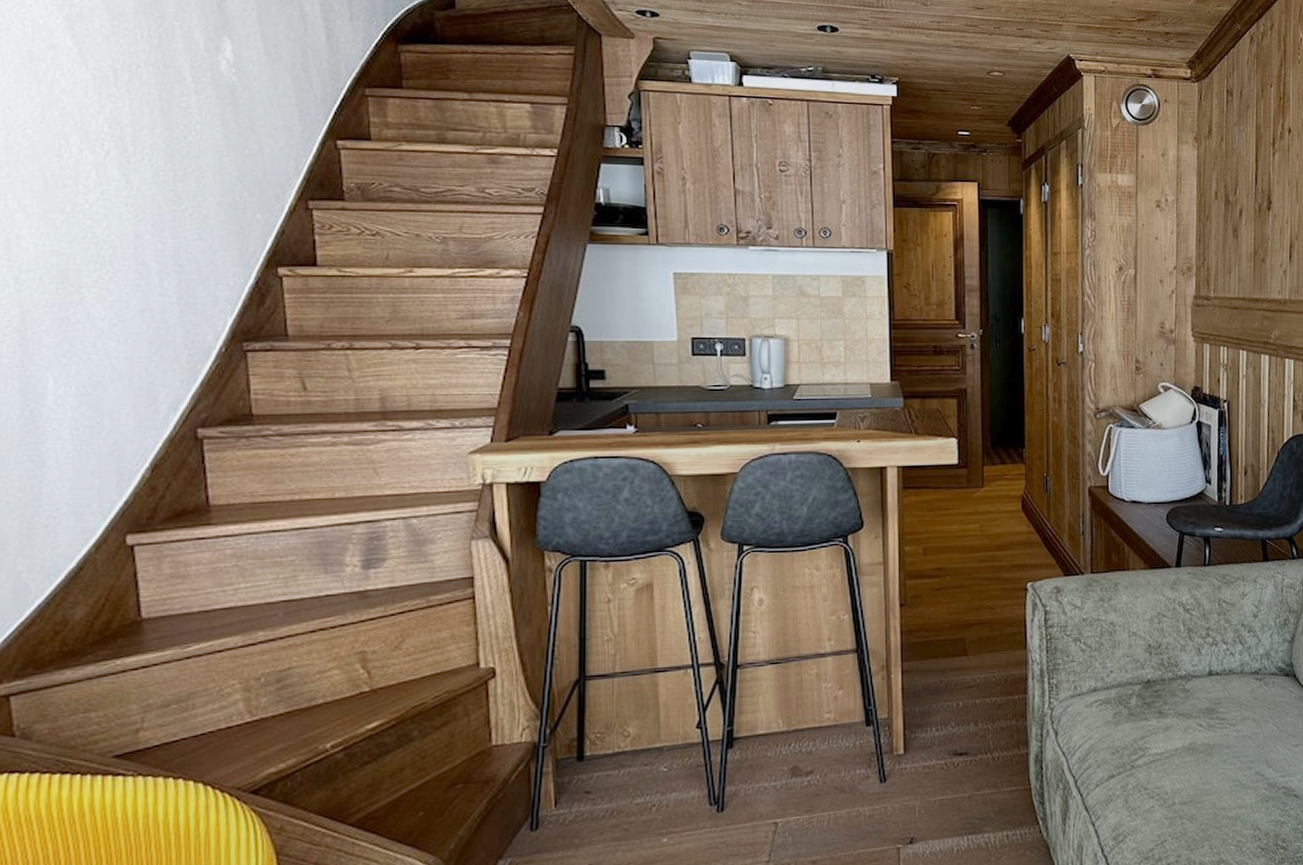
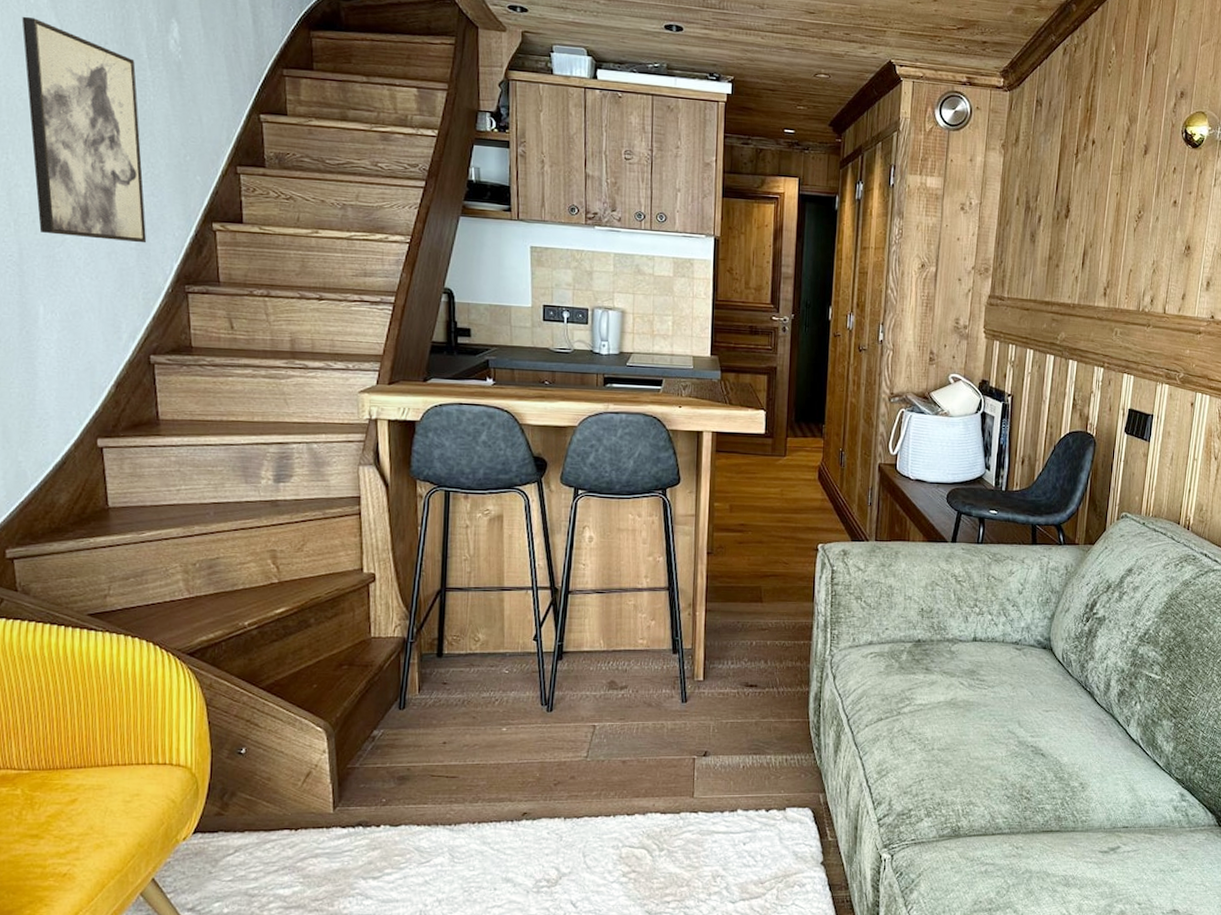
wall art: none [27,39,193,296] -> present [22,16,147,243]

